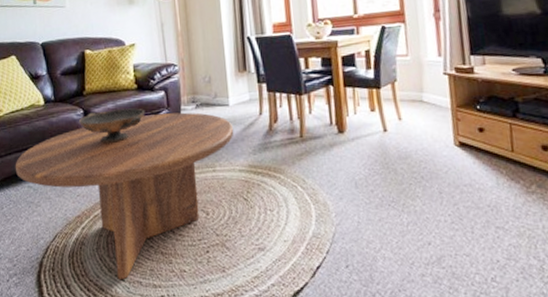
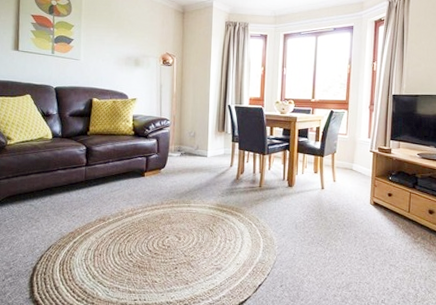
coffee table: present [15,112,234,279] -> none [20,157,209,285]
decorative bowl: present [78,108,145,144] -> none [80,150,138,176]

